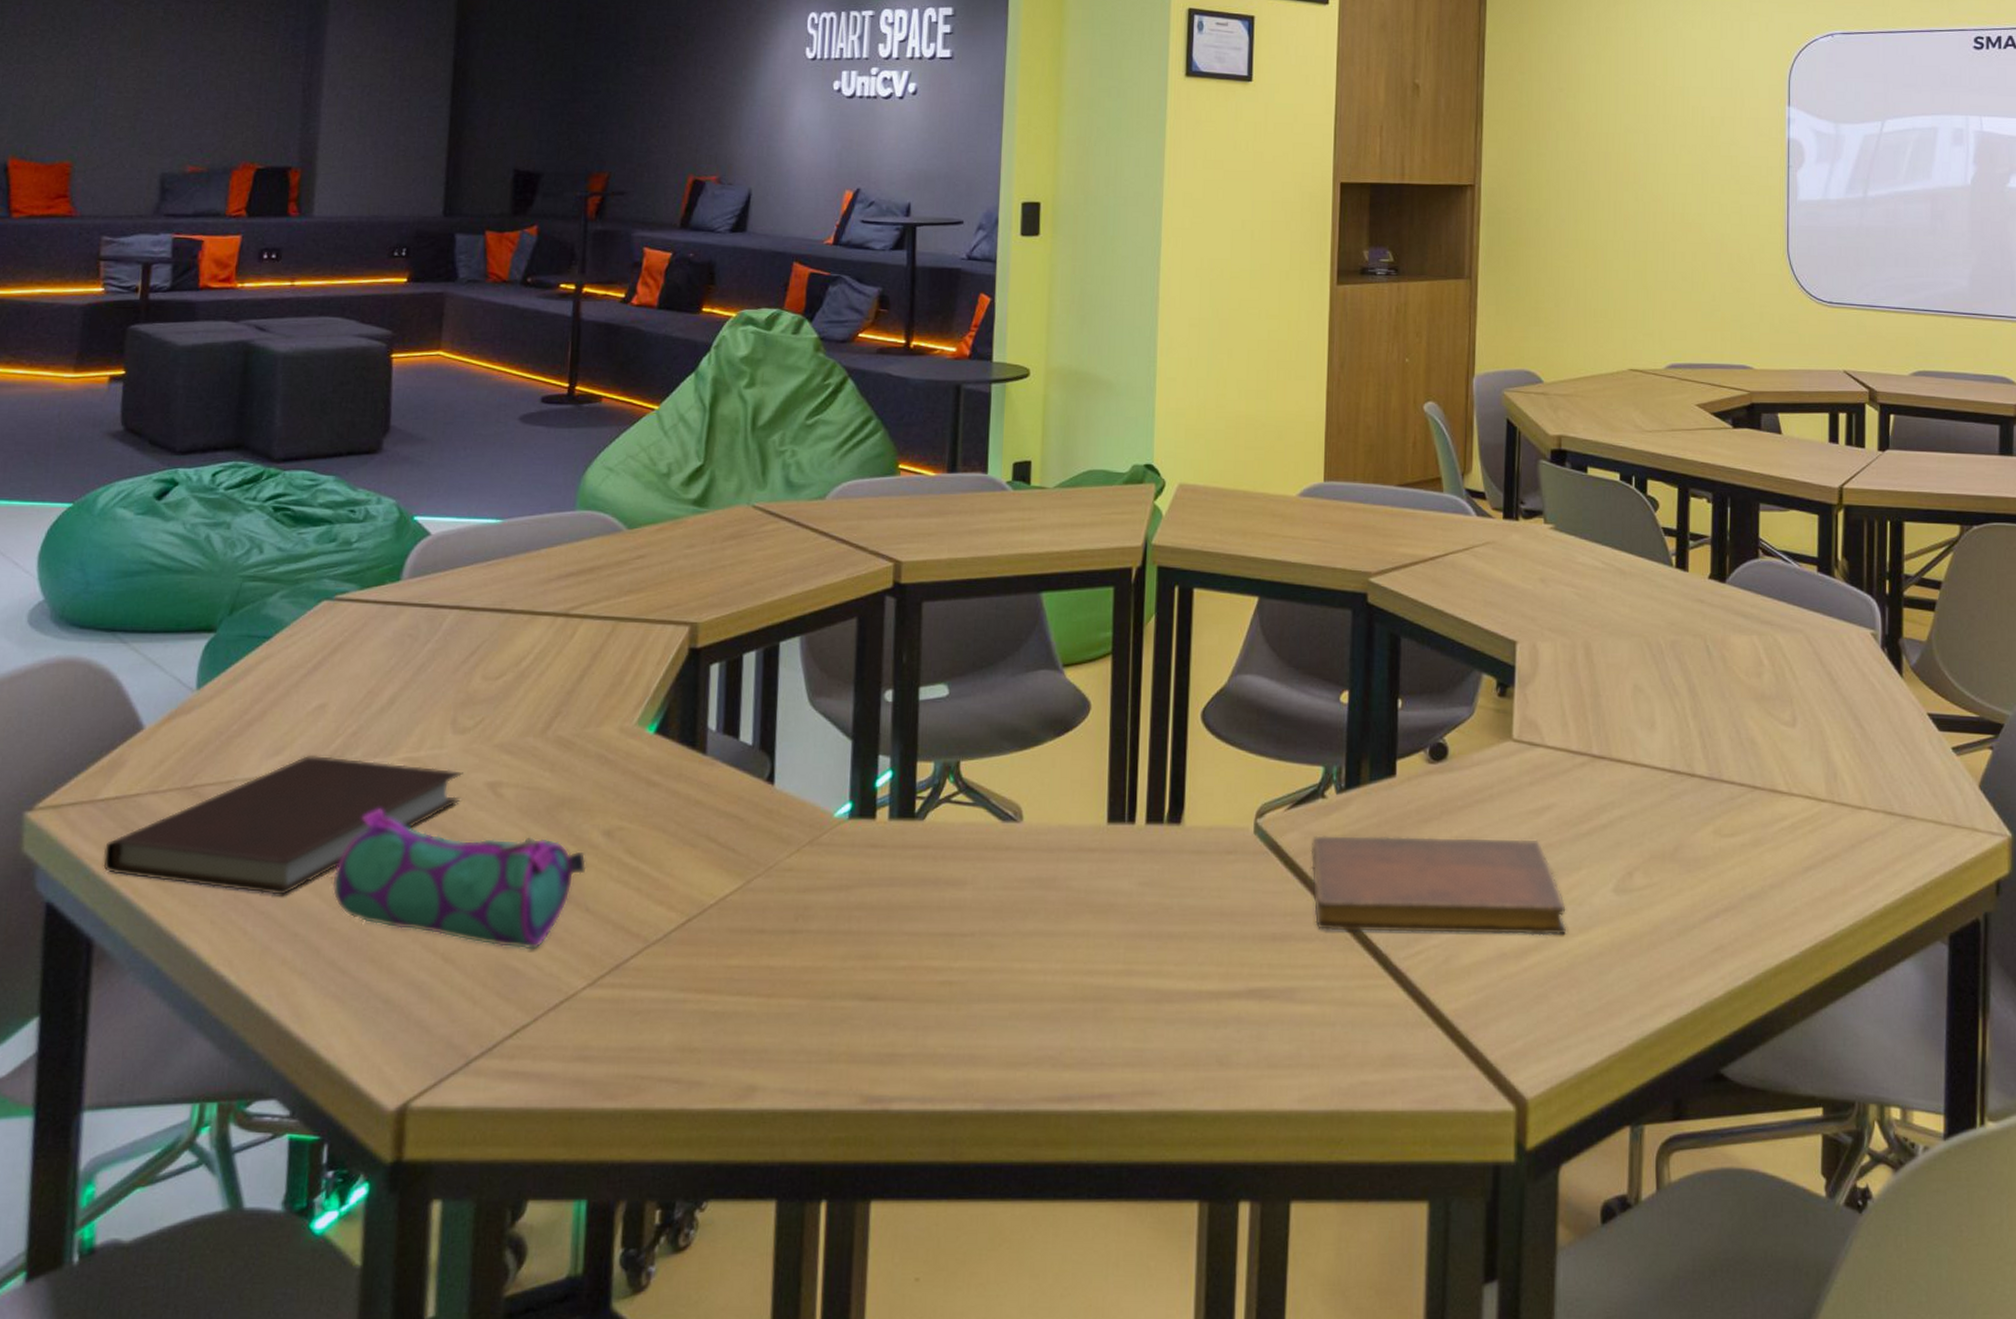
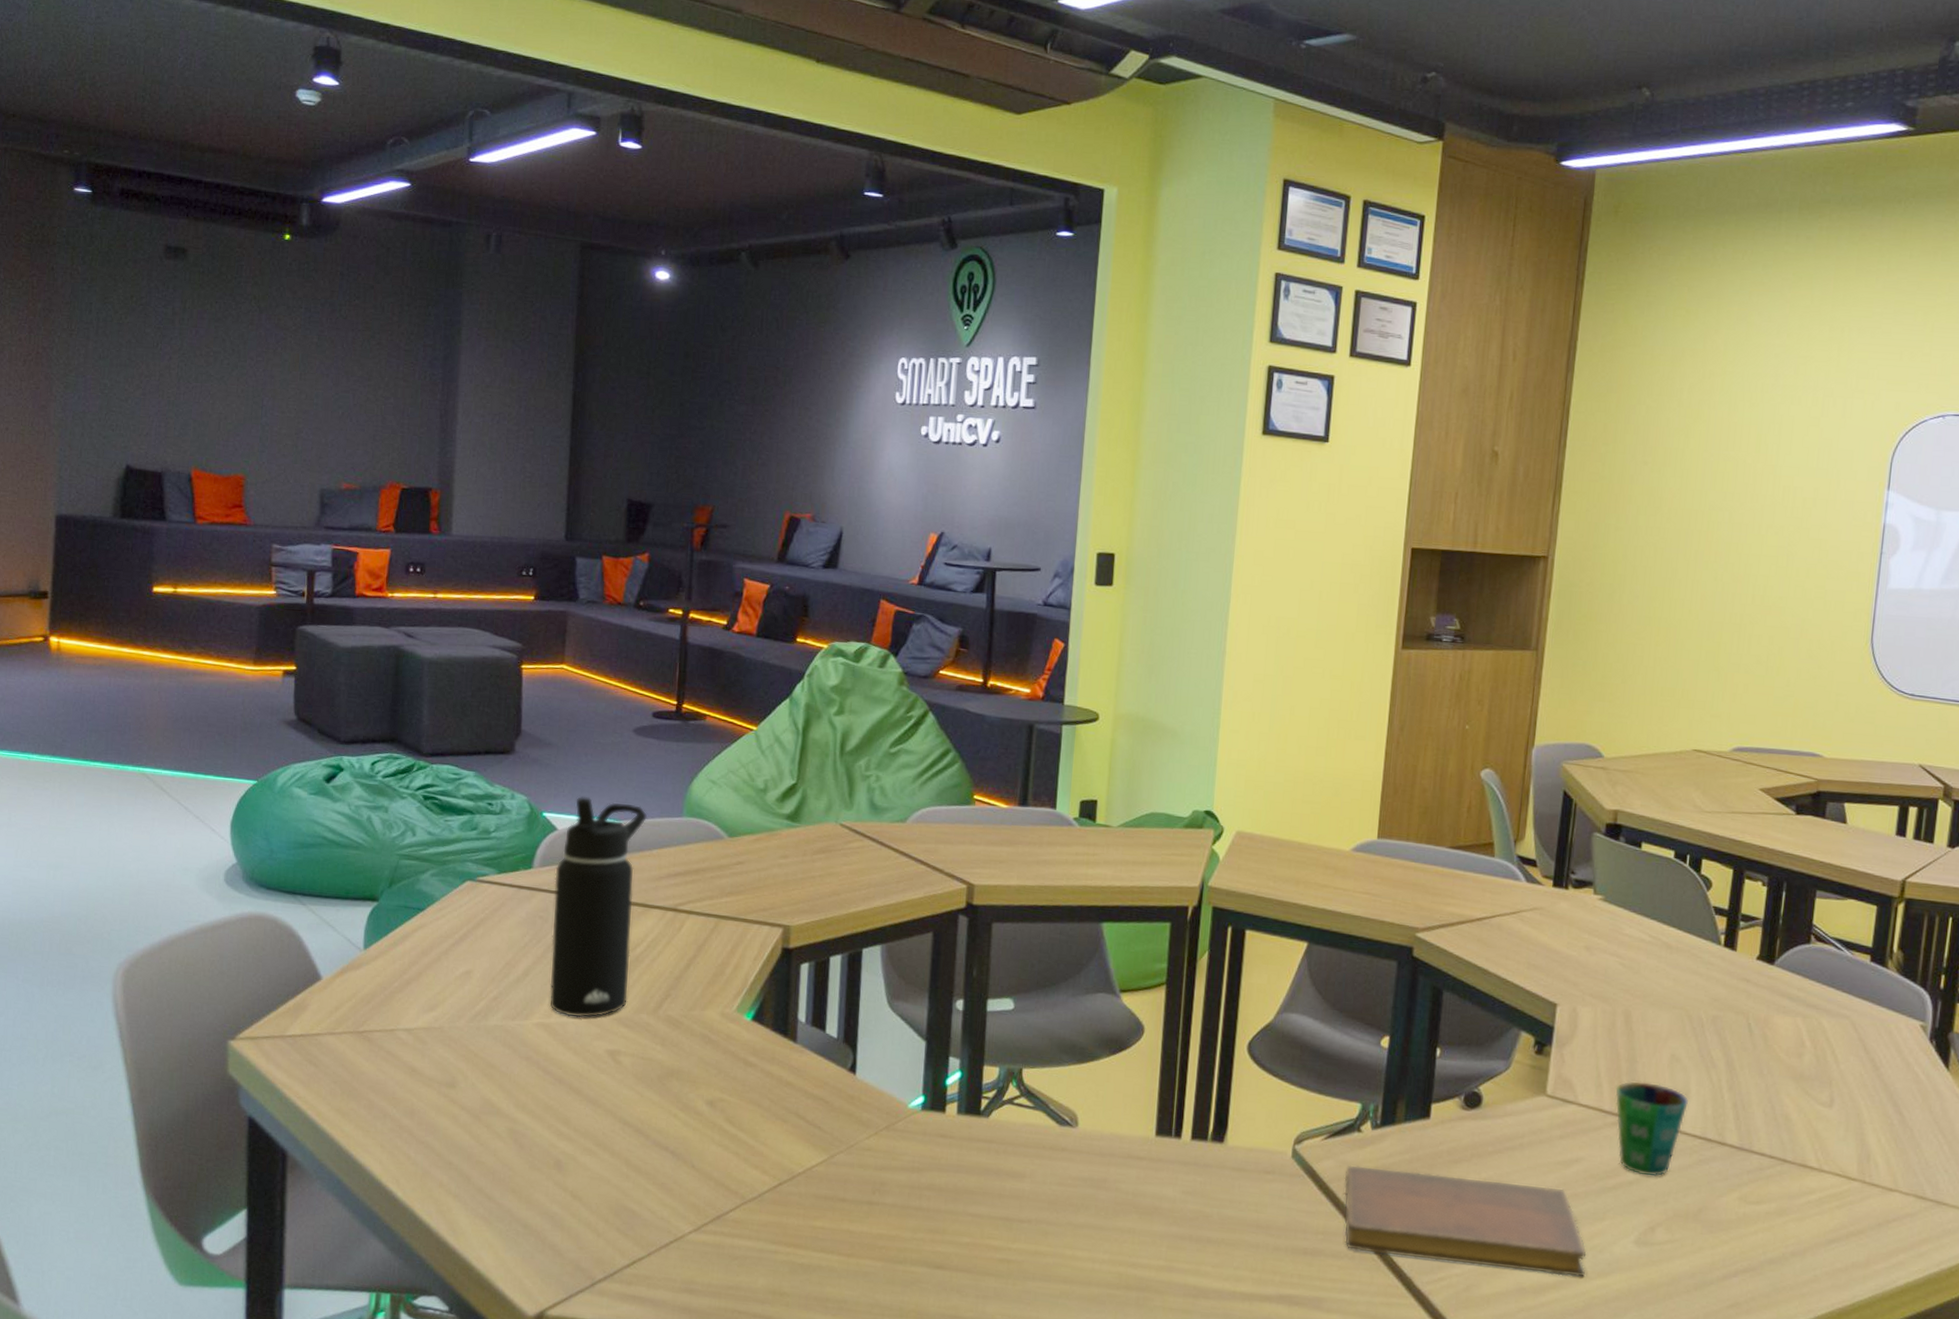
notebook: present [103,756,463,895] -> none [293,1014,587,1130]
pencil case: present [332,808,587,950] -> none [479,1064,693,1196]
water bottle: none [419,494,535,748] -> present [549,796,648,1018]
cup: none [1582,717,1654,817] -> present [1615,1081,1688,1177]

